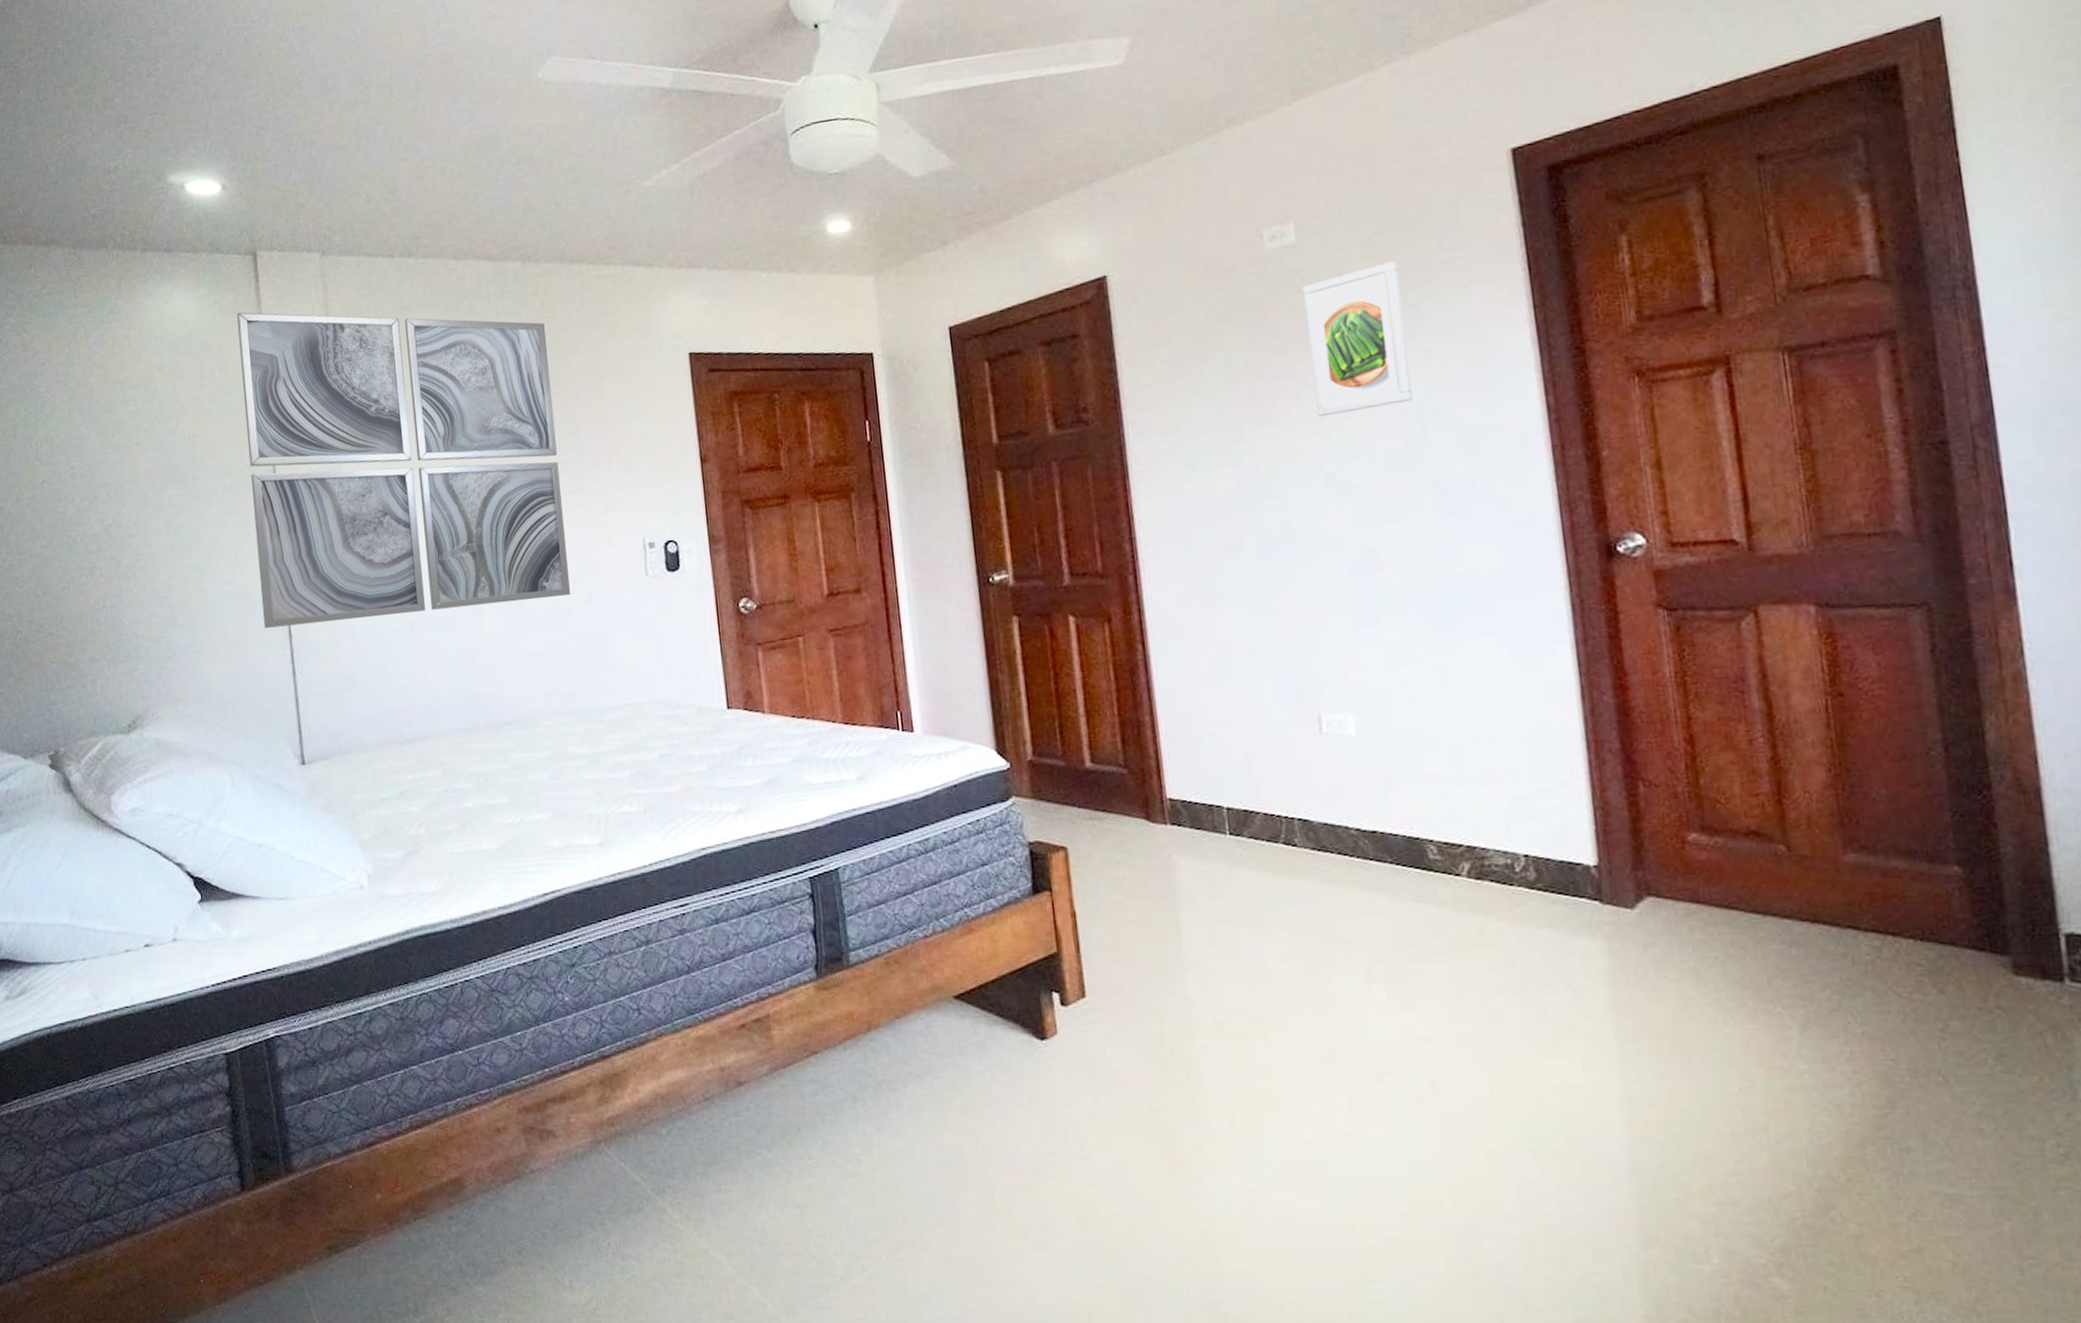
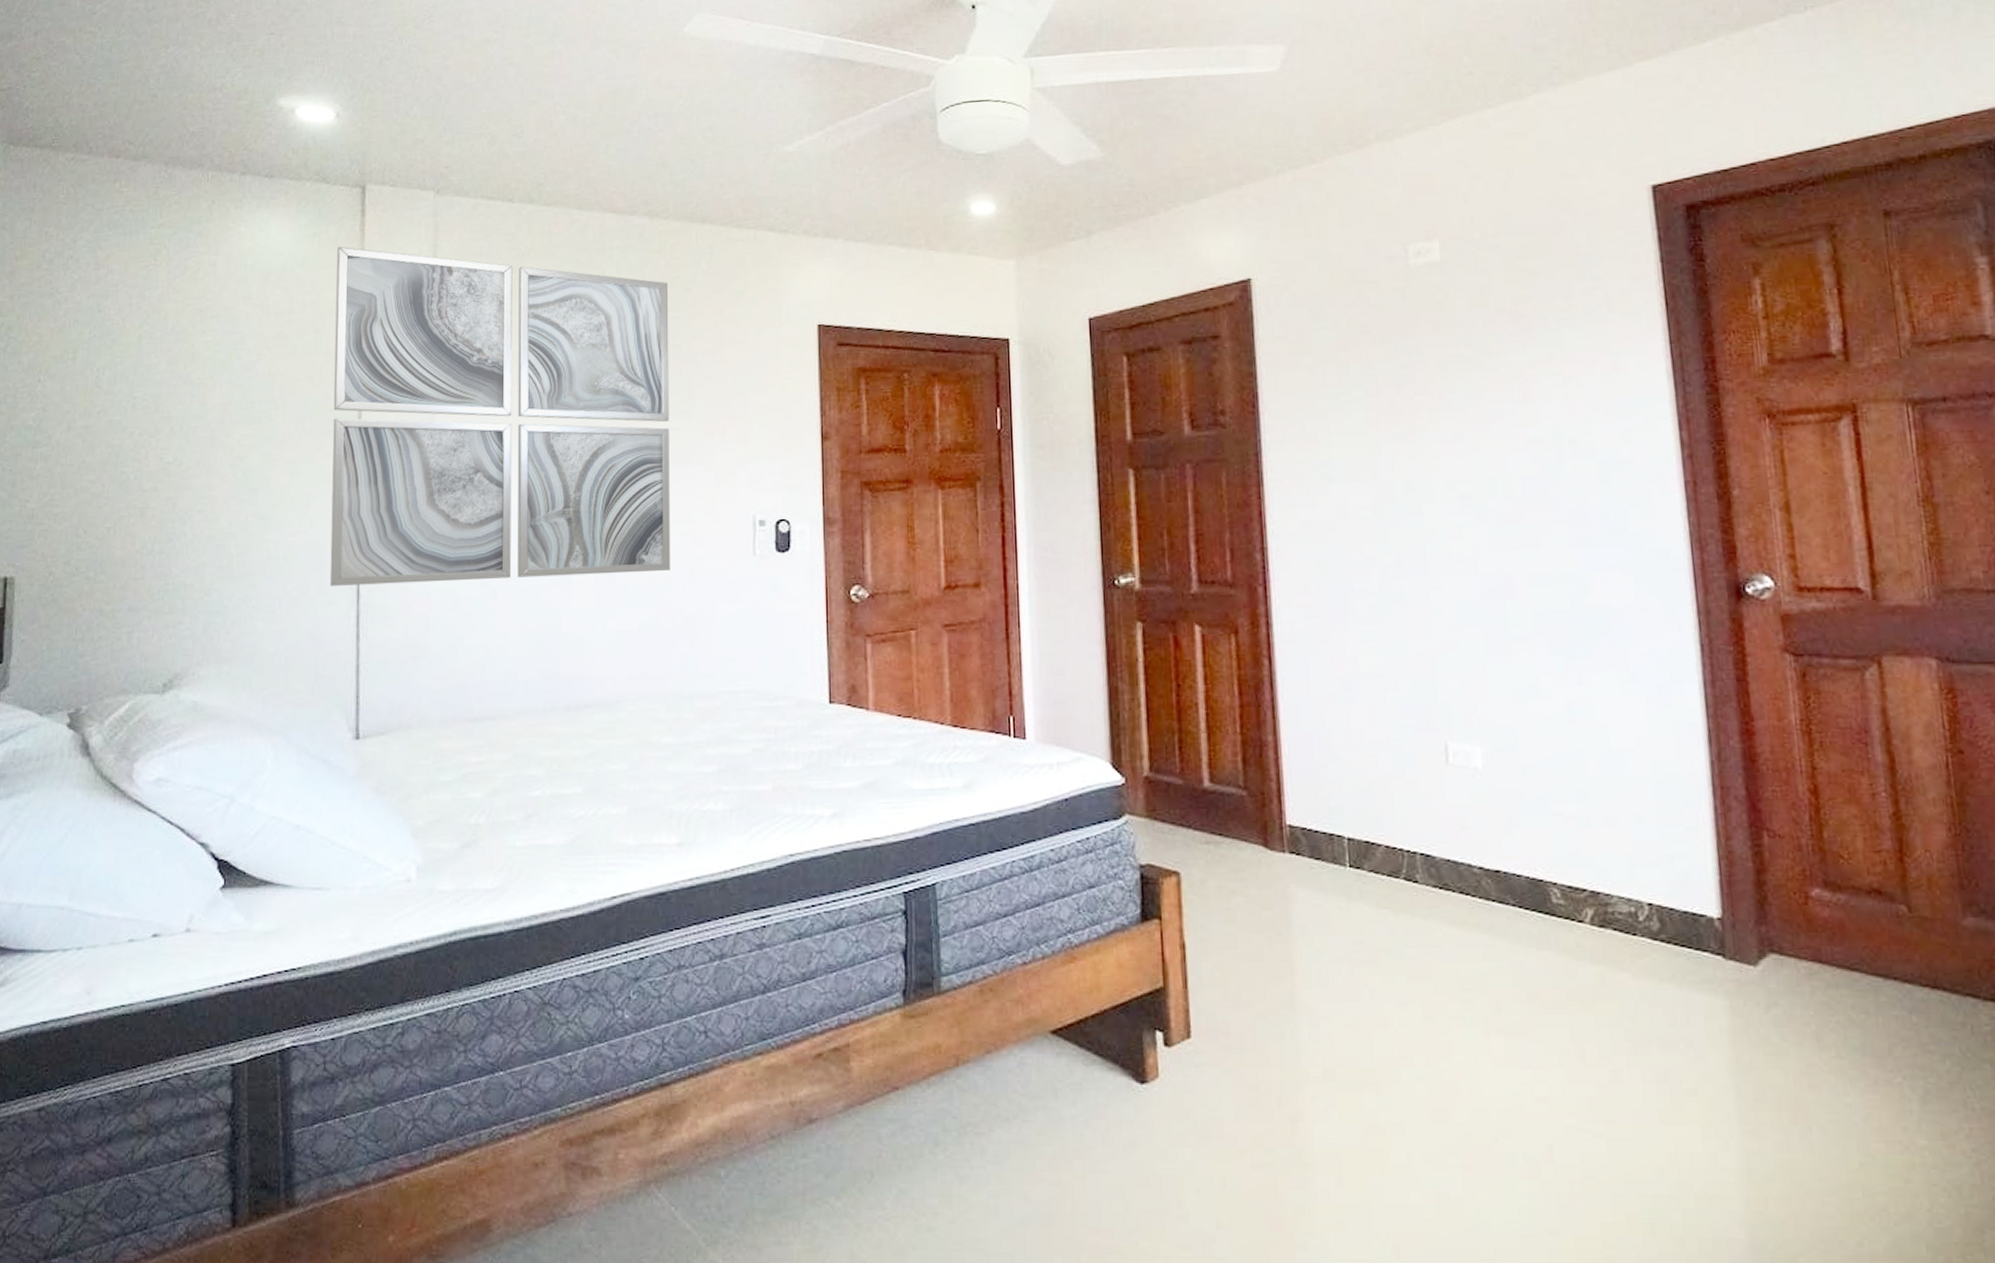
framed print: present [1302,261,1413,416] -> none [1445,286,1550,436]

